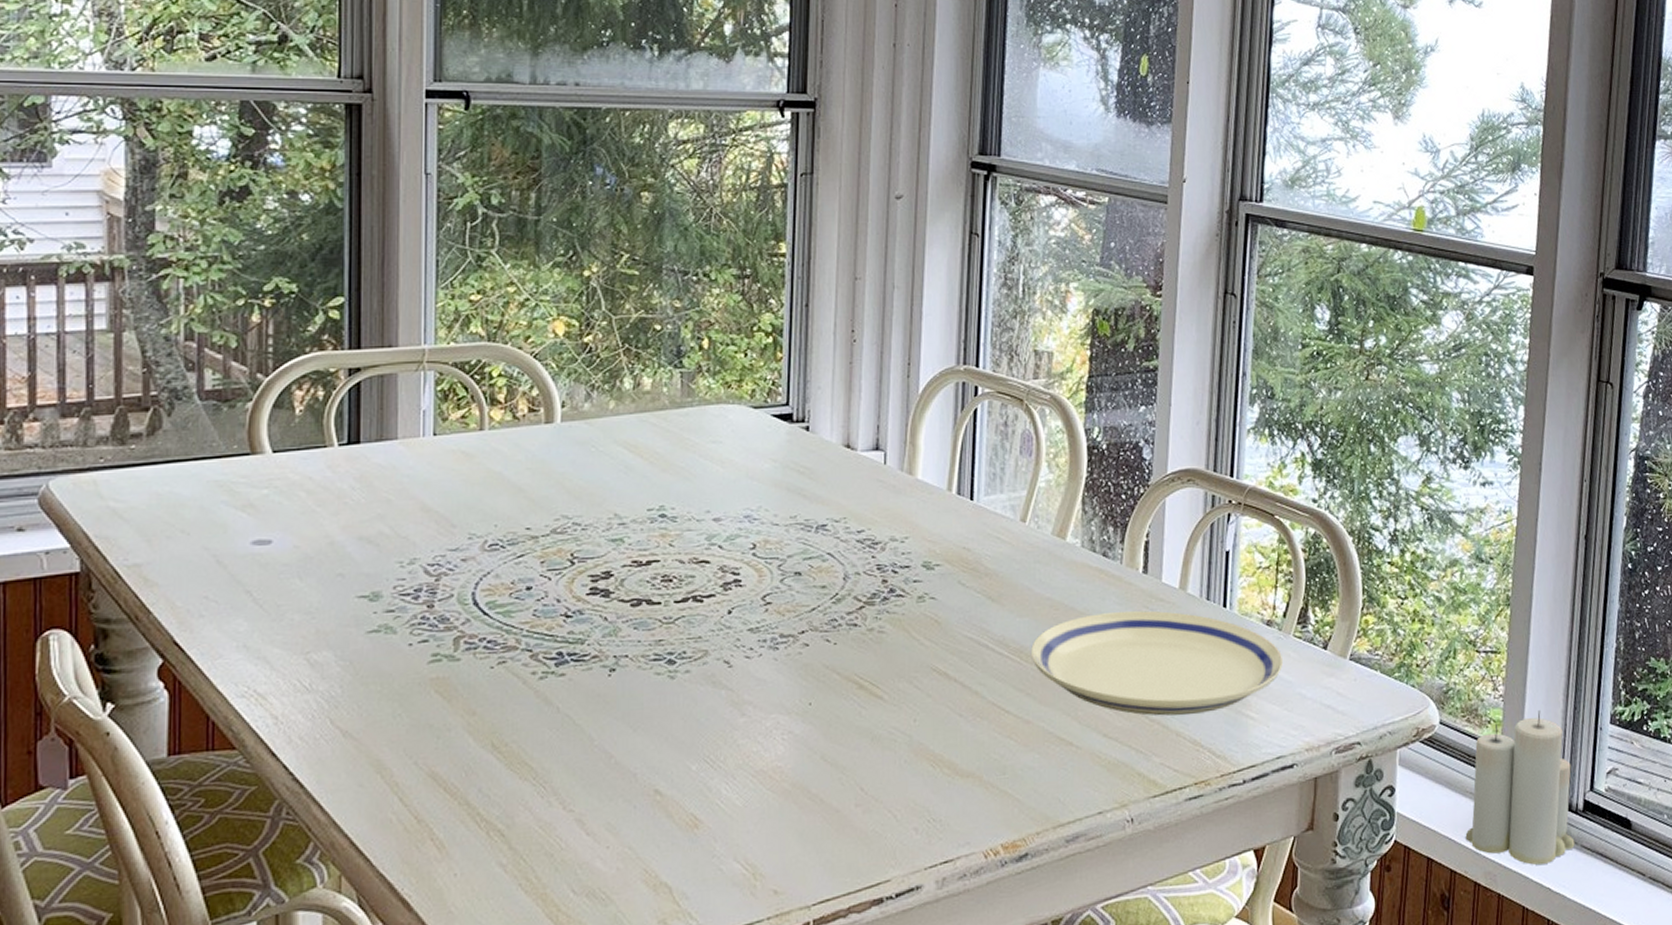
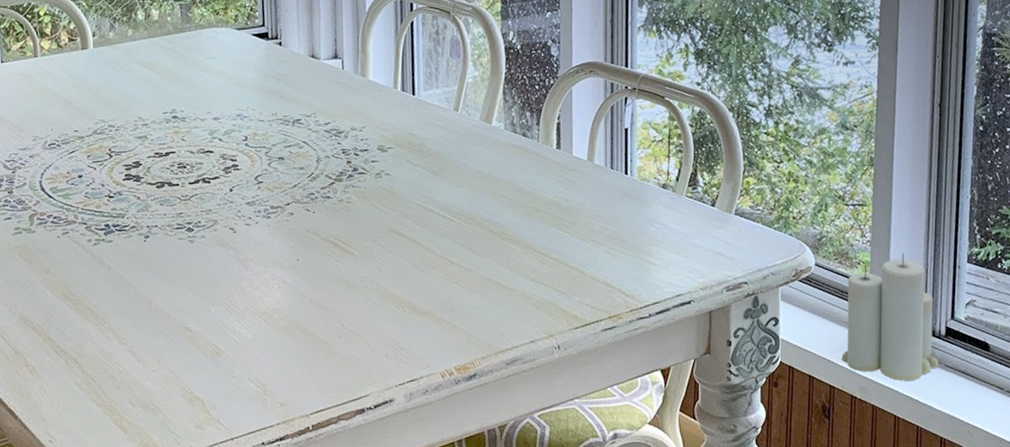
plate: present [1031,610,1283,716] -> none [469,179,678,264]

